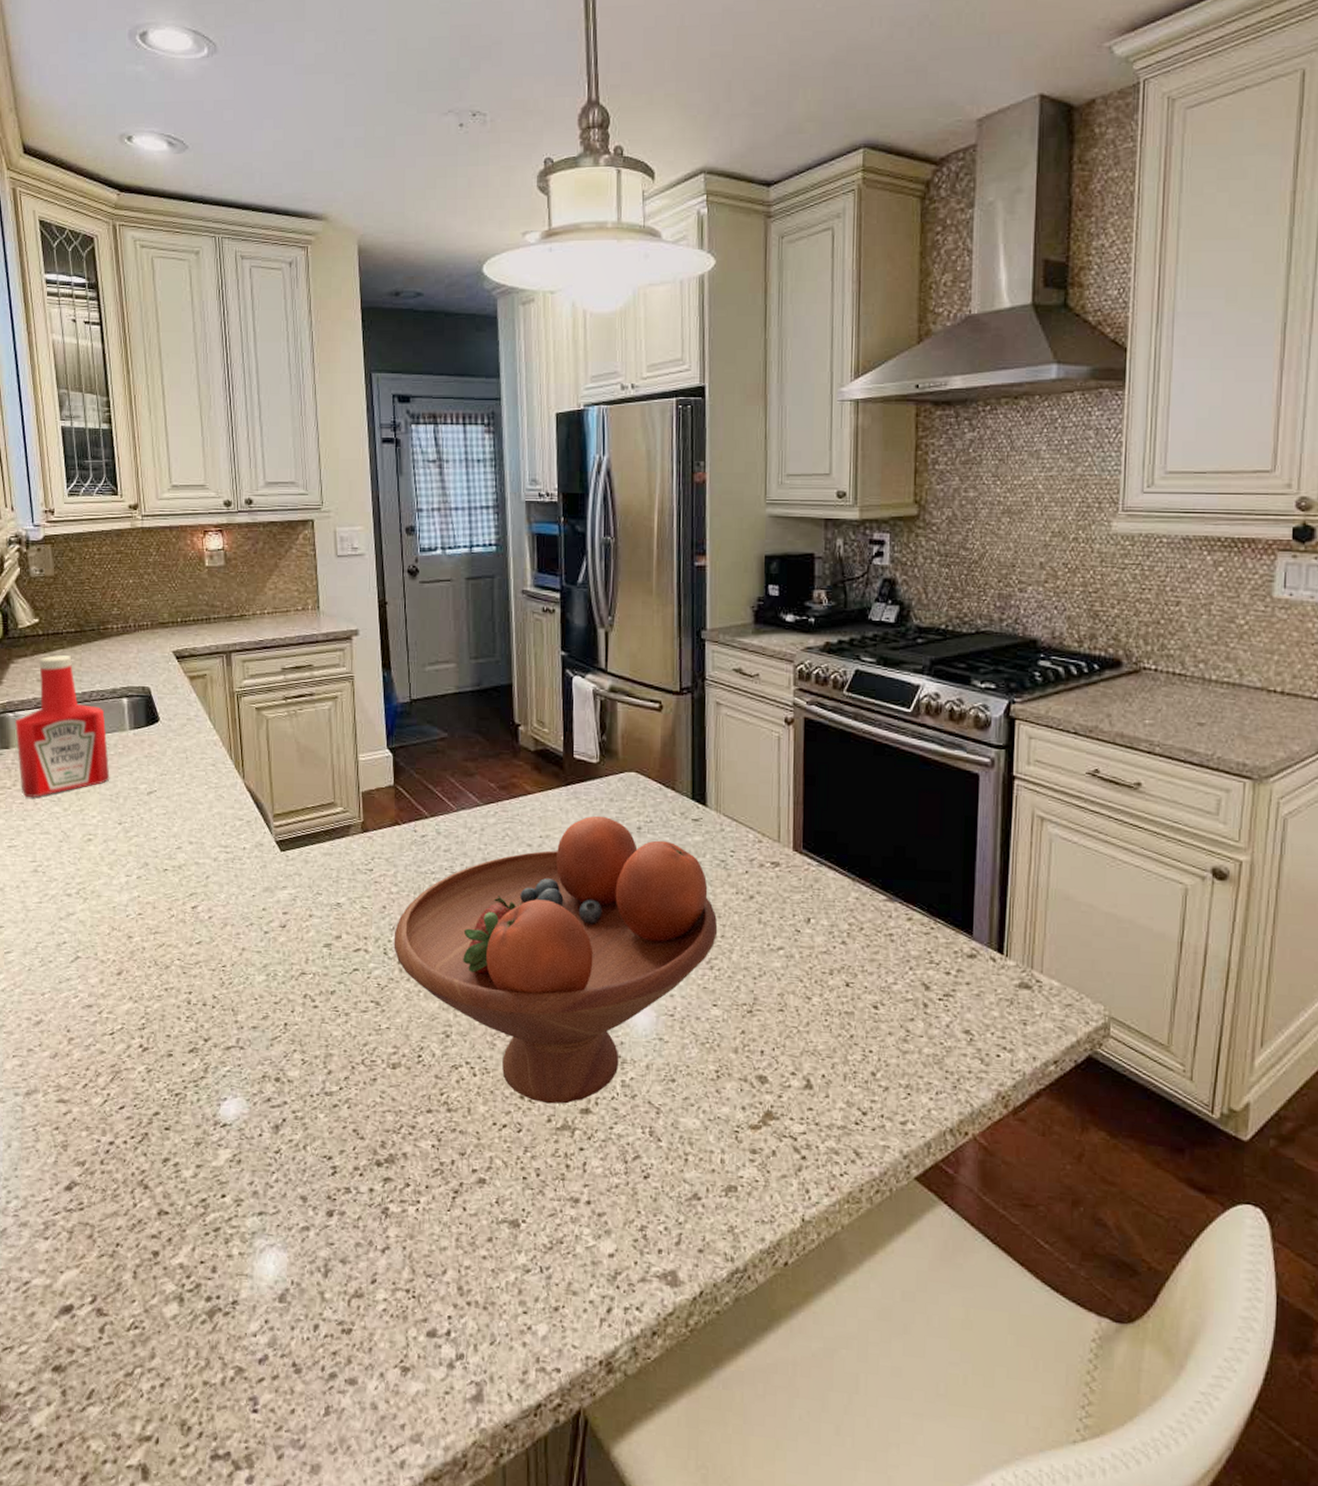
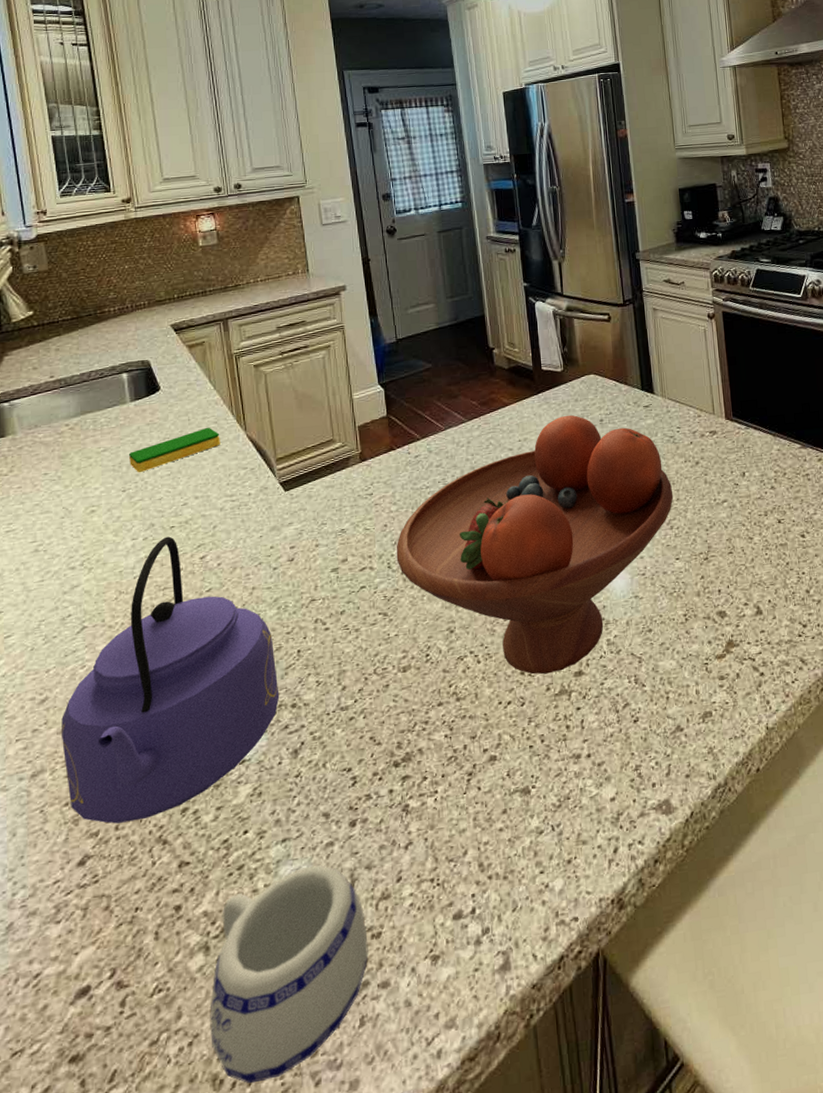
ketchup bottle: present [15,655,110,798] -> none [11,341,112,481]
kettle: none [54,879,264,1160] -> present [61,536,280,824]
dish sponge: none [125,769,217,807] -> present [128,427,220,473]
mug: none [181,1245,338,1440] -> present [210,864,369,1084]

